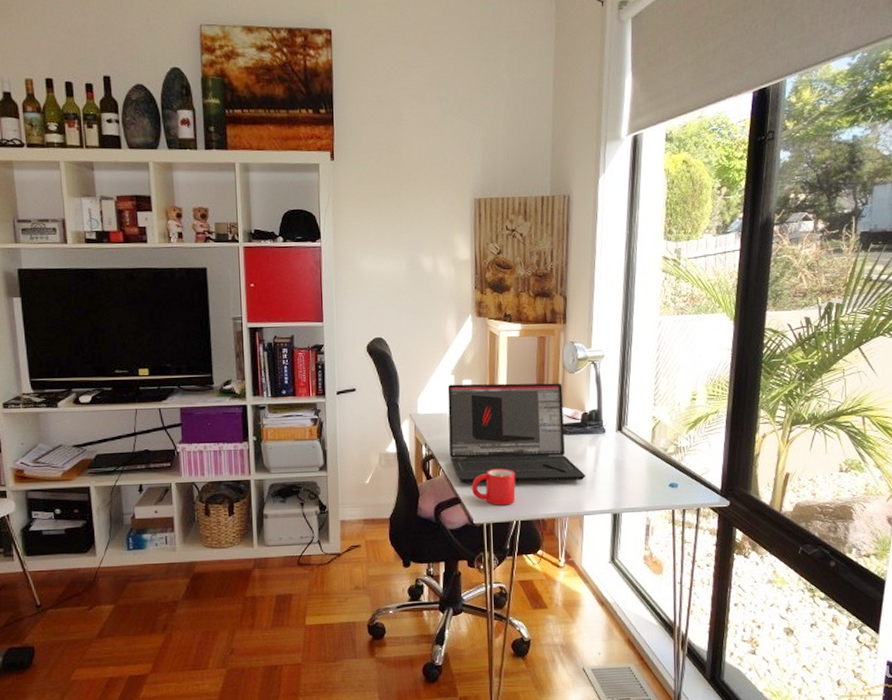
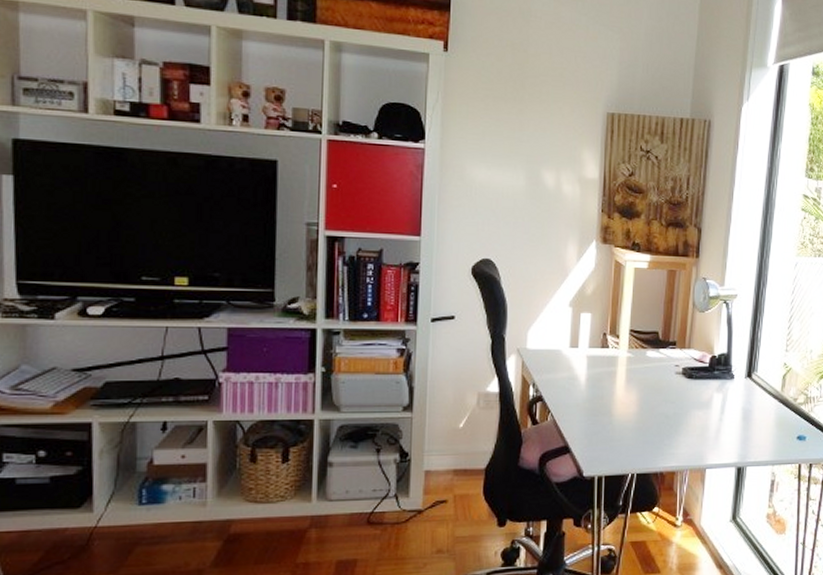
laptop: present [447,383,586,484] -> none [560,317,711,431]
mug: present [471,468,516,506] -> none [583,415,635,456]

